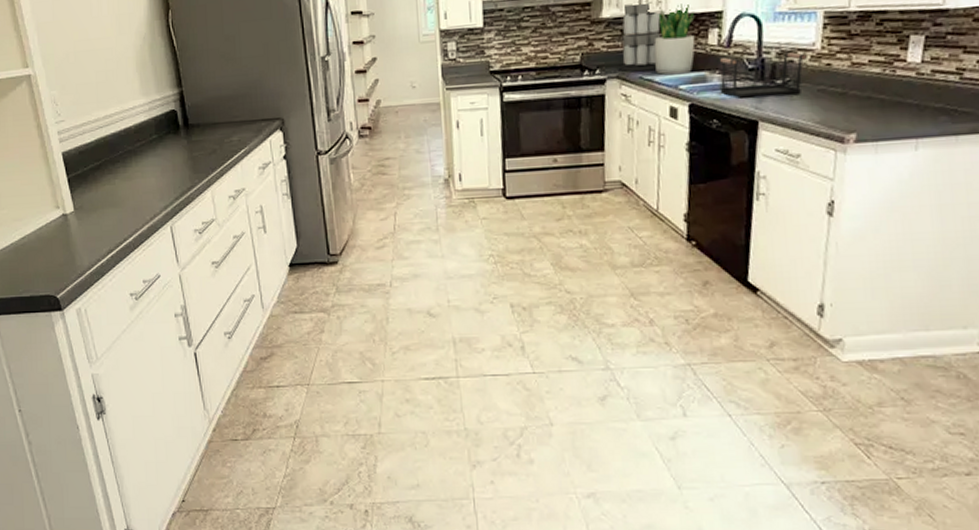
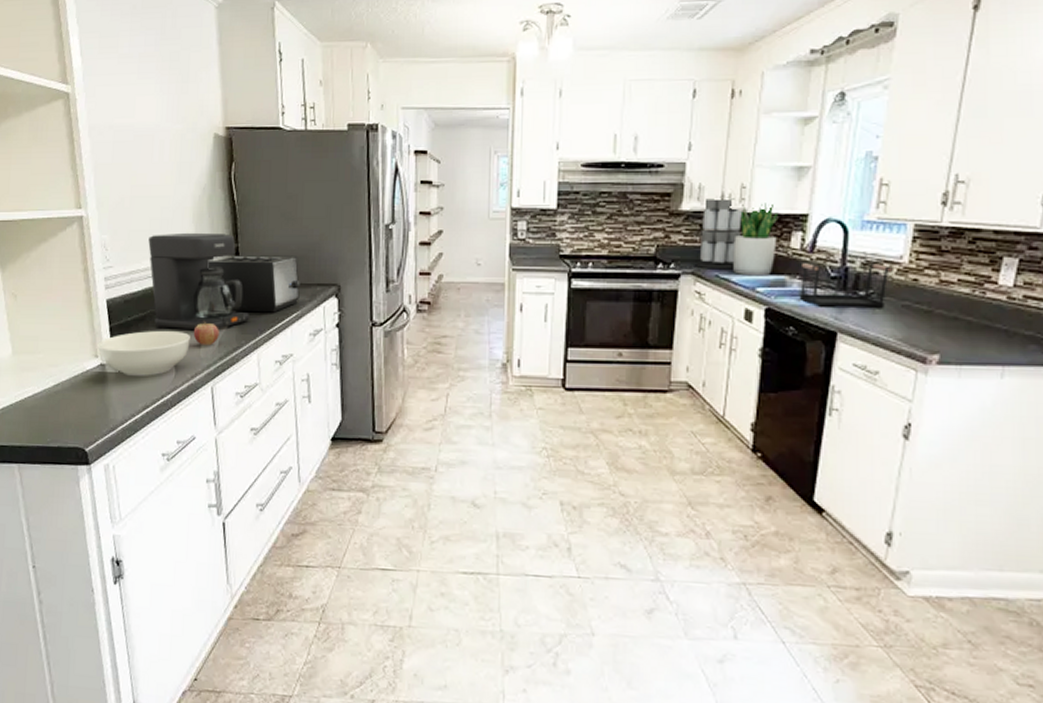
bowl: none [57,176,147,224] -> present [96,330,191,377]
coffee maker: none [96,79,200,175] -> present [148,232,249,331]
fruit: none [148,164,173,188] -> present [193,321,219,346]
toaster: none [155,94,246,154] -> present [208,255,300,313]

